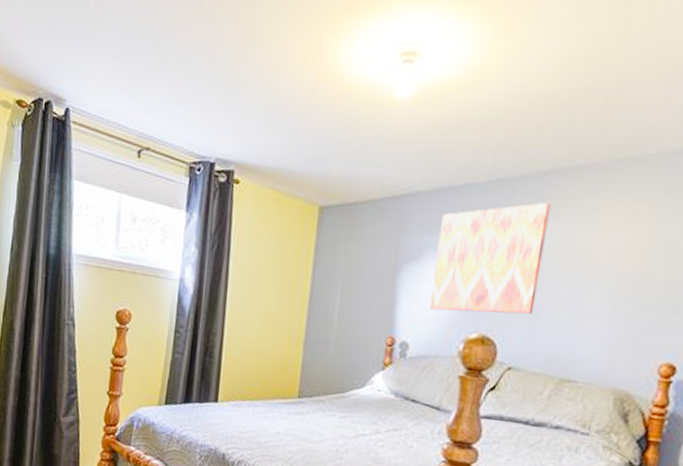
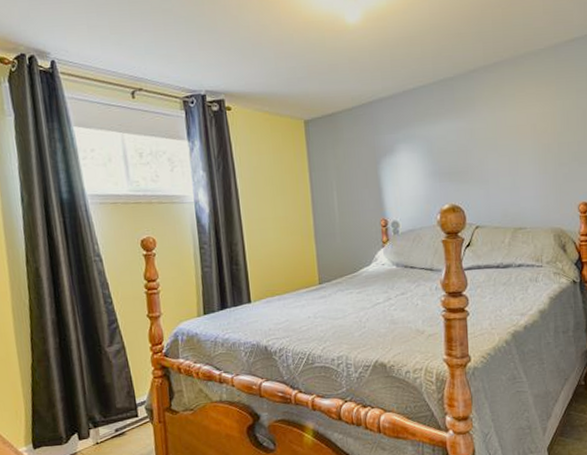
wall art: present [429,203,551,314] -> none [403,94,485,192]

